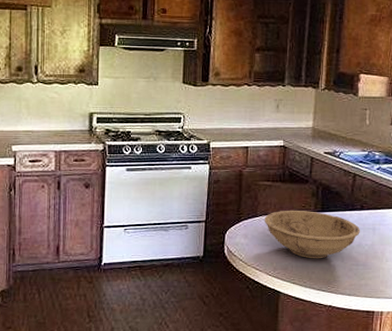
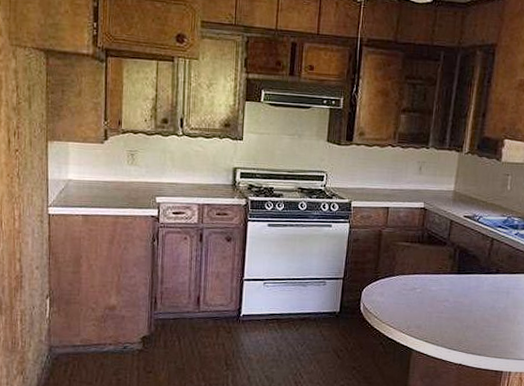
bowl: present [265,210,360,259] -> none [401,271,494,319]

